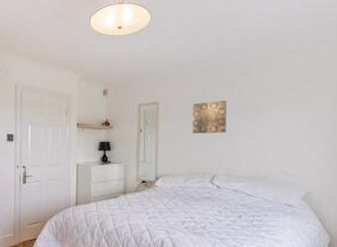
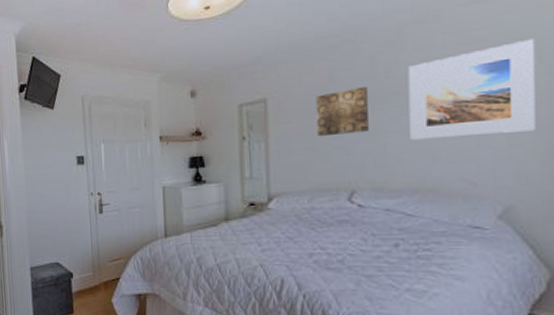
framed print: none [252,80,326,142] -> present [408,38,535,140]

